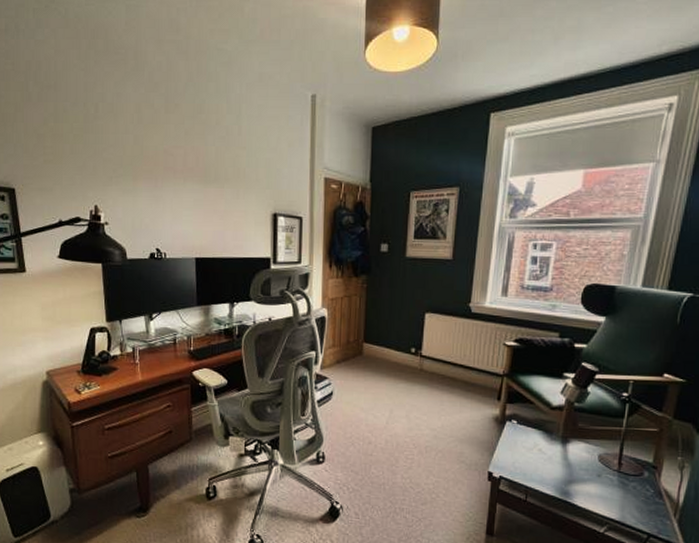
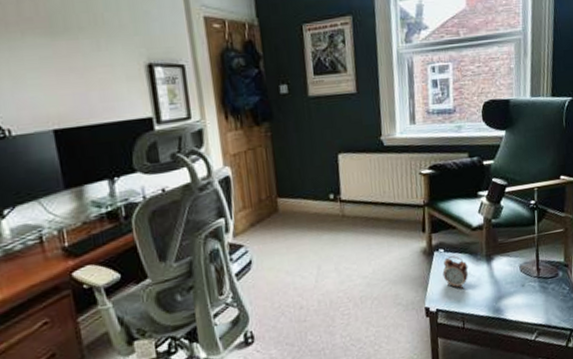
alarm clock: none [512,429,541,463] -> present [442,256,468,289]

